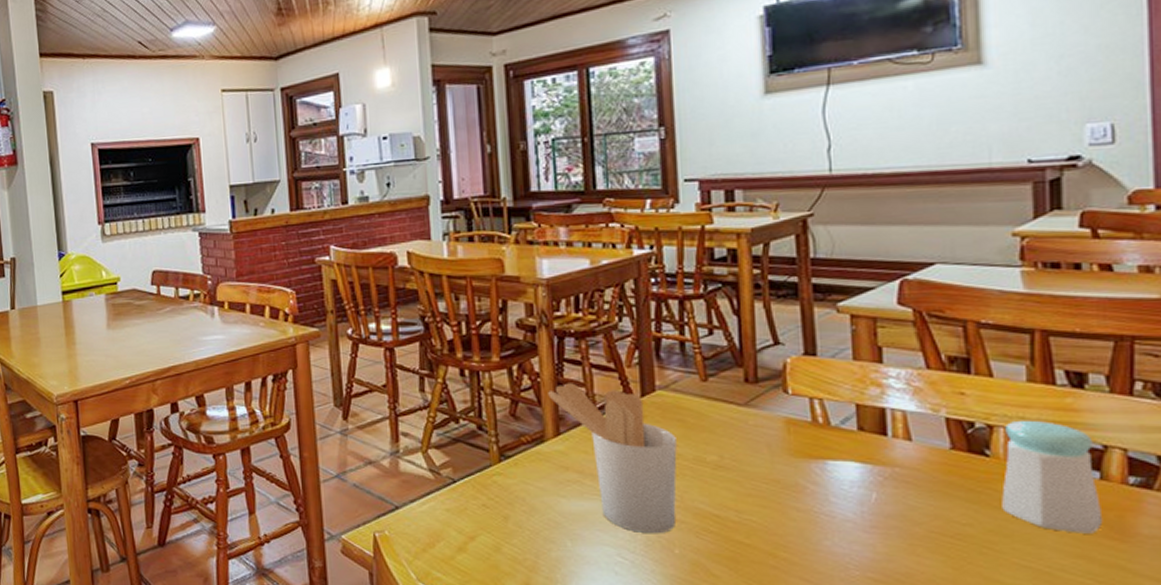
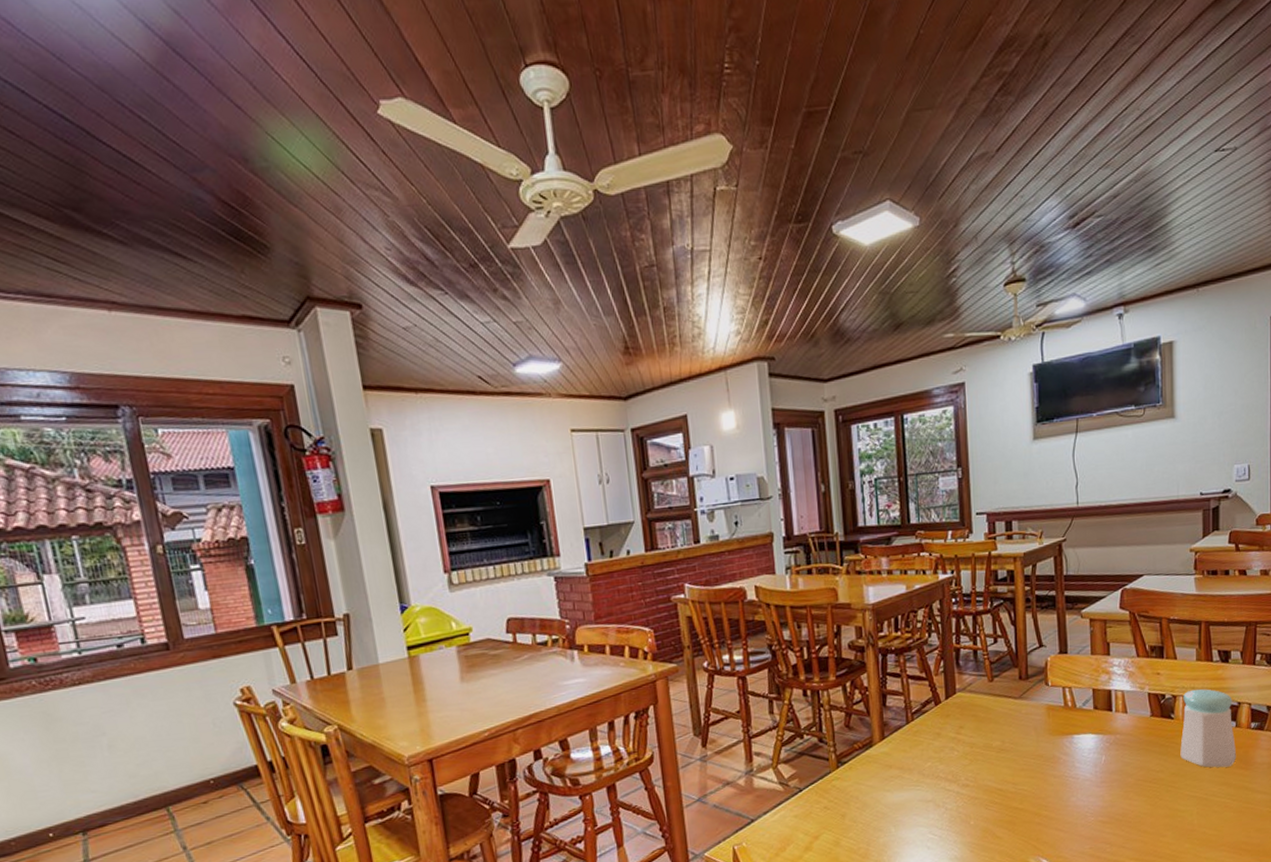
utensil holder: present [548,383,677,534] -> none [875,693,972,812]

